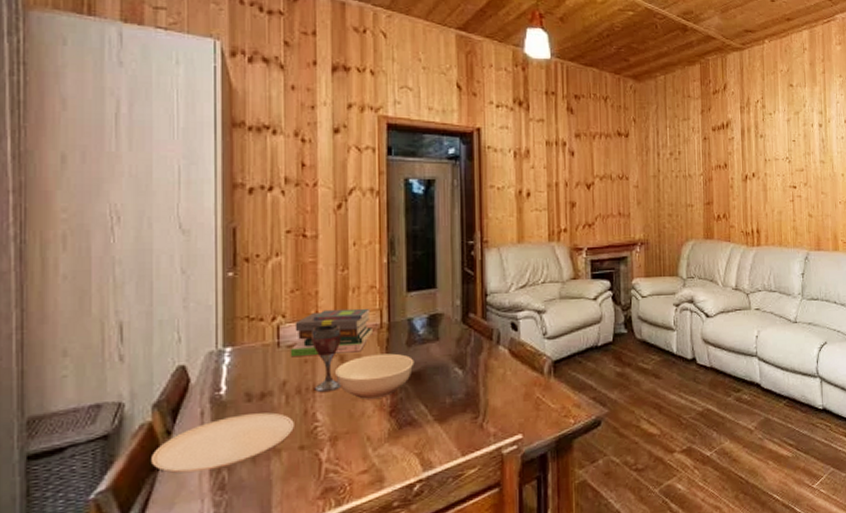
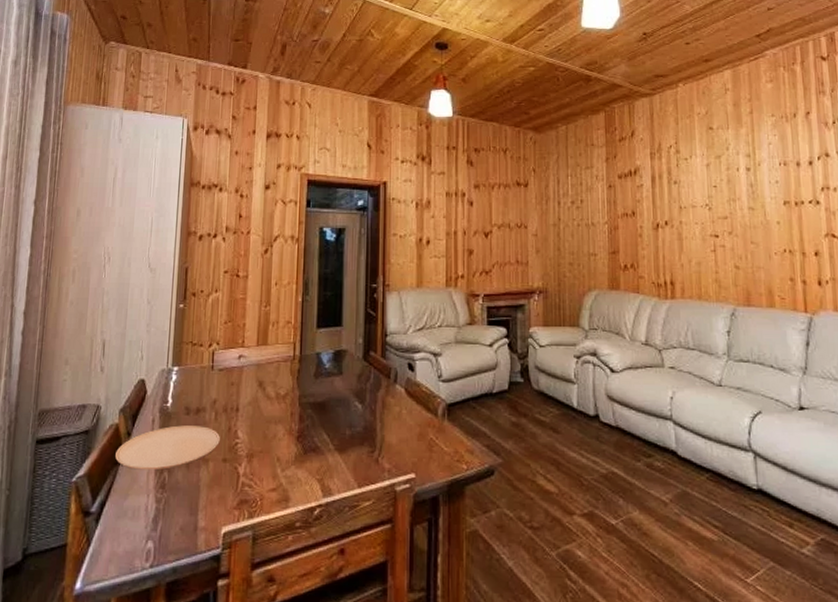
books: present [290,308,373,358] -> none [220,340,287,380]
cup: present [312,324,342,393] -> none [237,353,262,414]
bowl: present [334,353,414,399] -> none [254,383,320,423]

